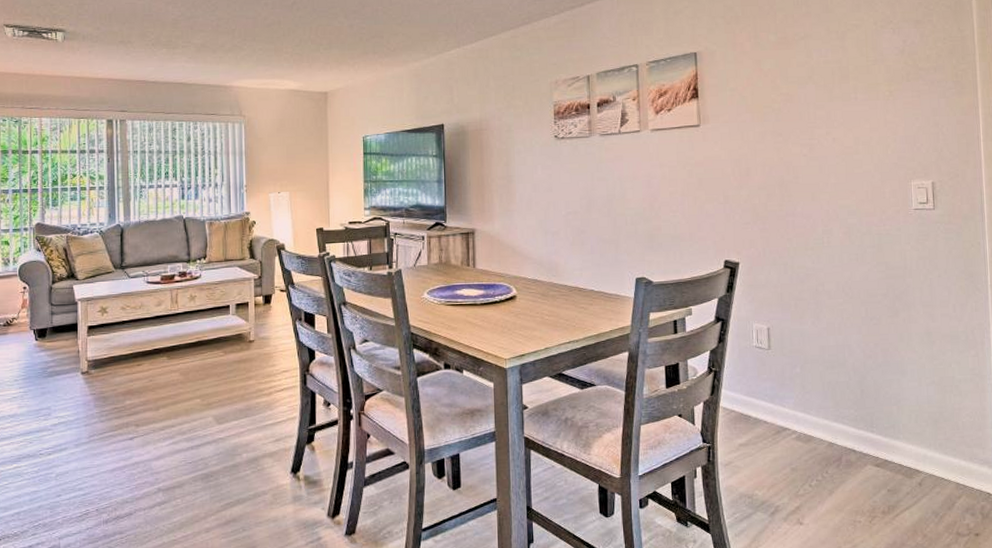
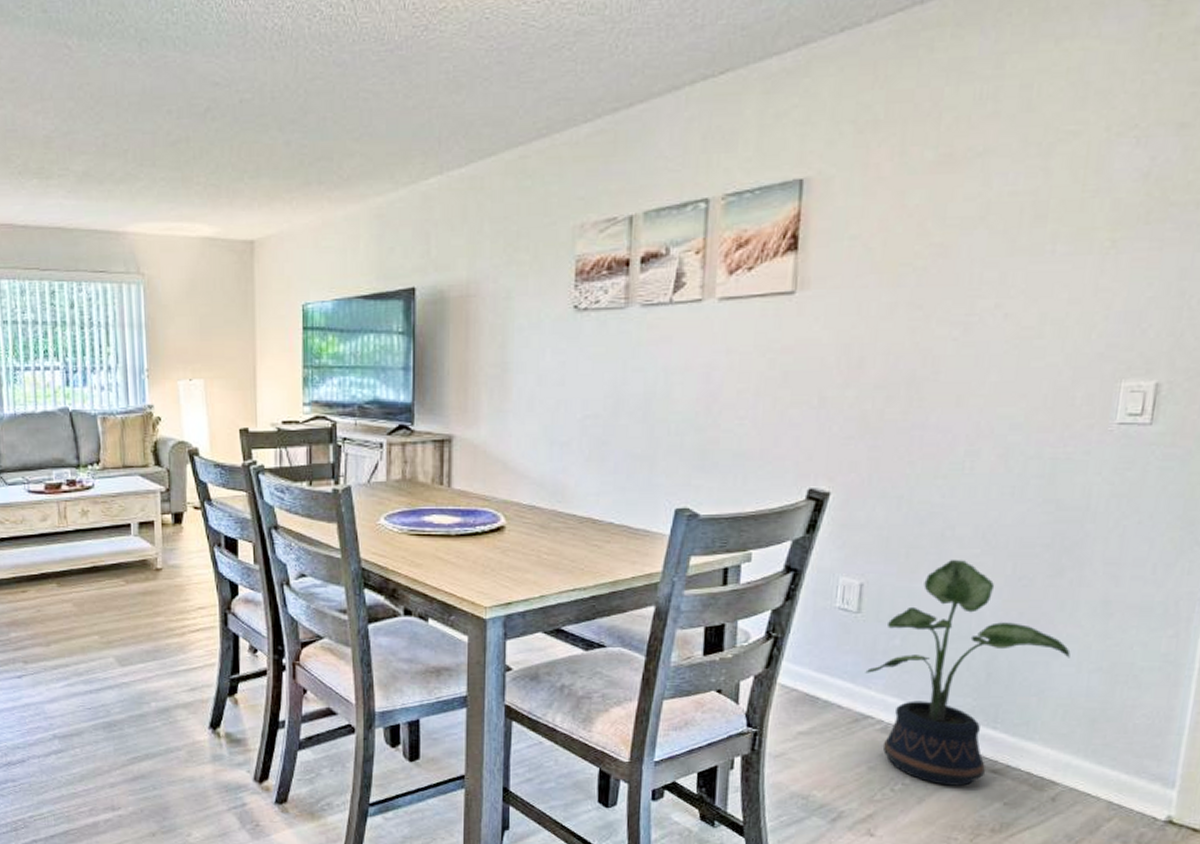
potted plant: none [779,307,913,479] -> present [865,560,1071,786]

